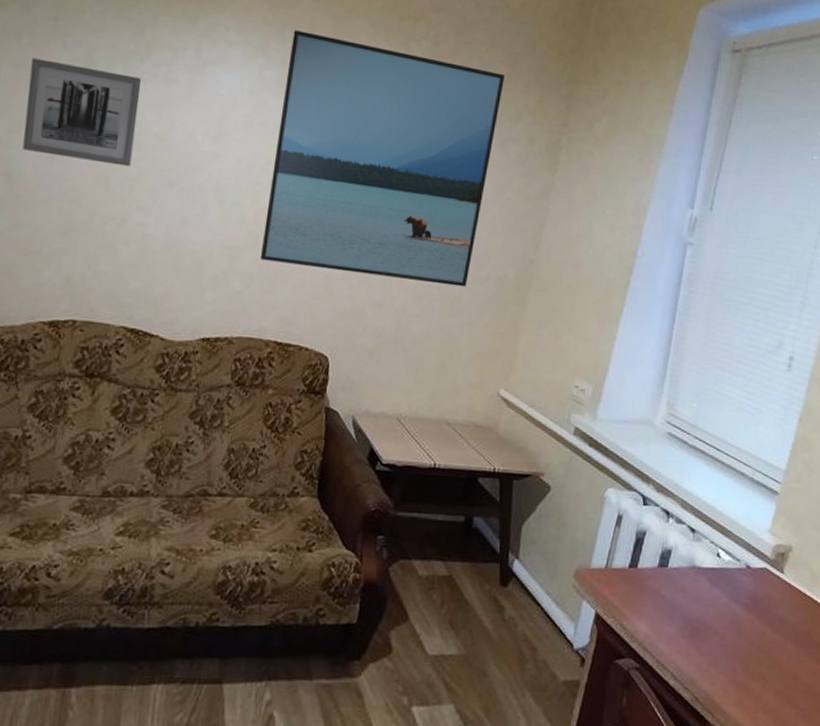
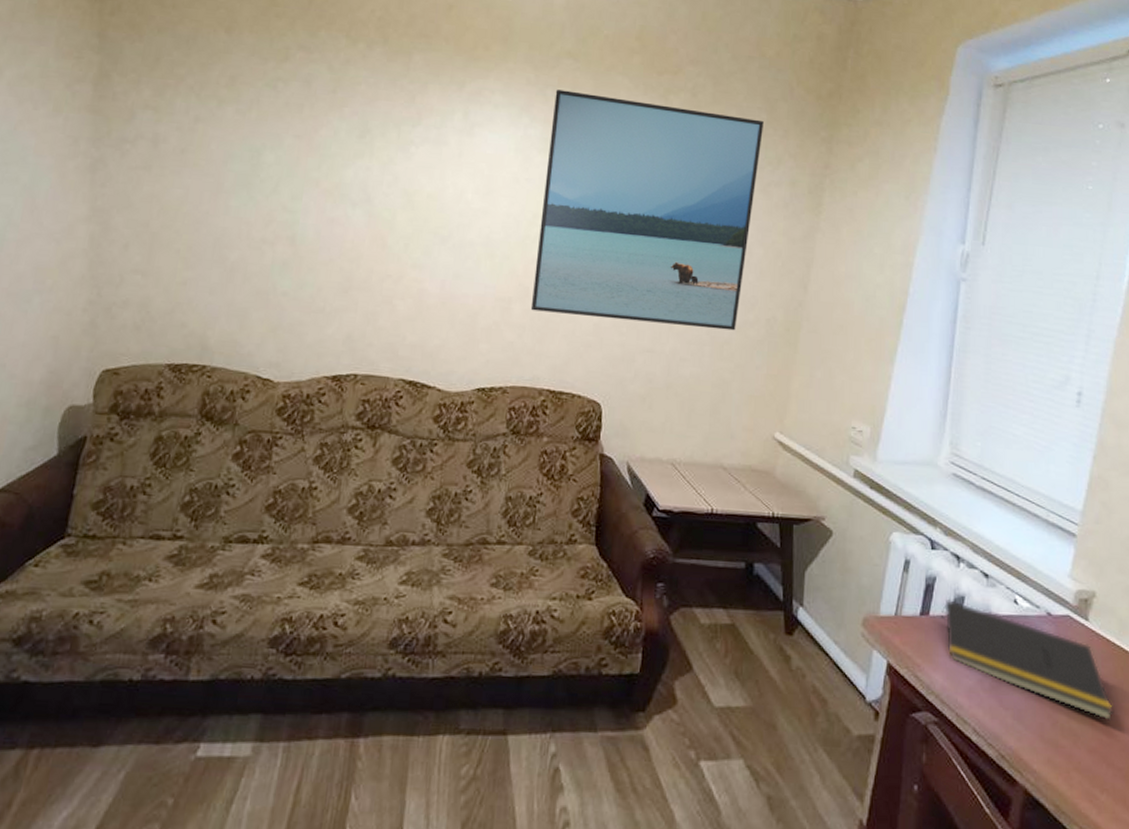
wall art: present [22,58,141,167] -> none [305,129,414,226]
notepad: none [648,552,800,665] -> present [940,598,1113,721]

